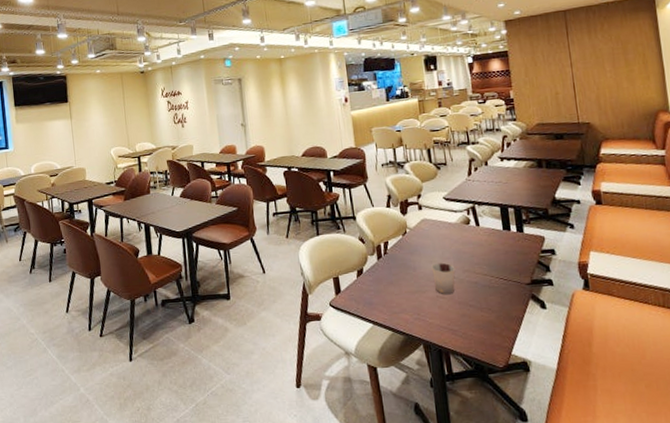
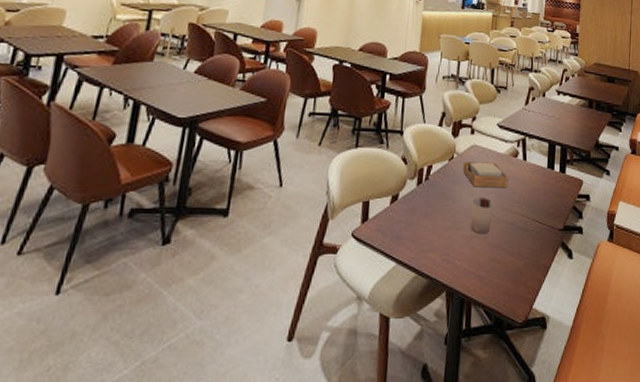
napkin holder: none [416,231,465,256] -> present [462,161,509,188]

